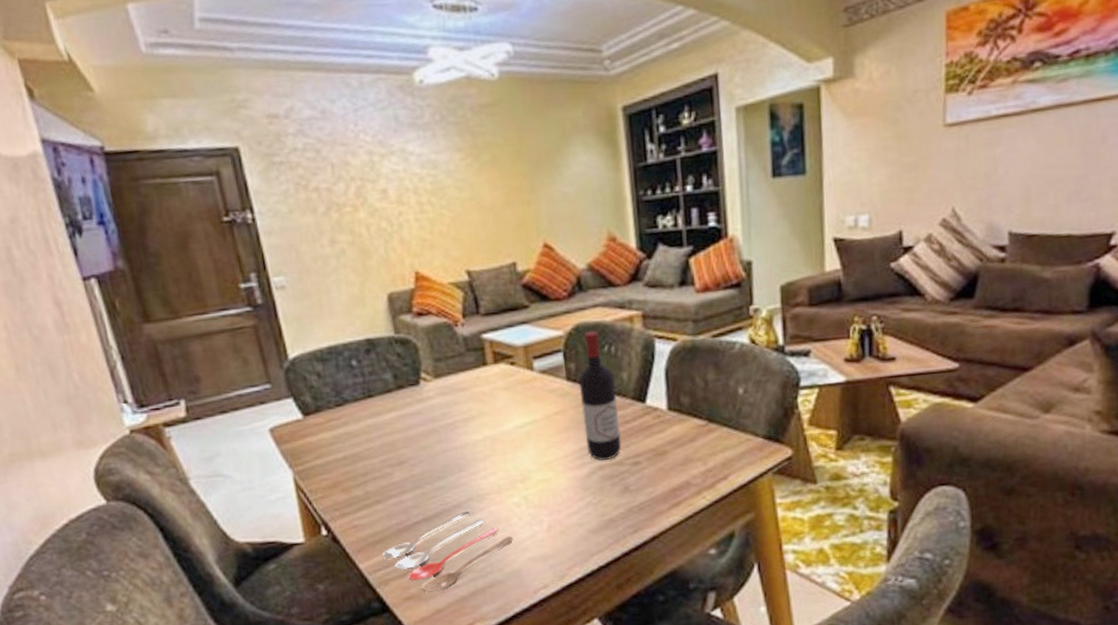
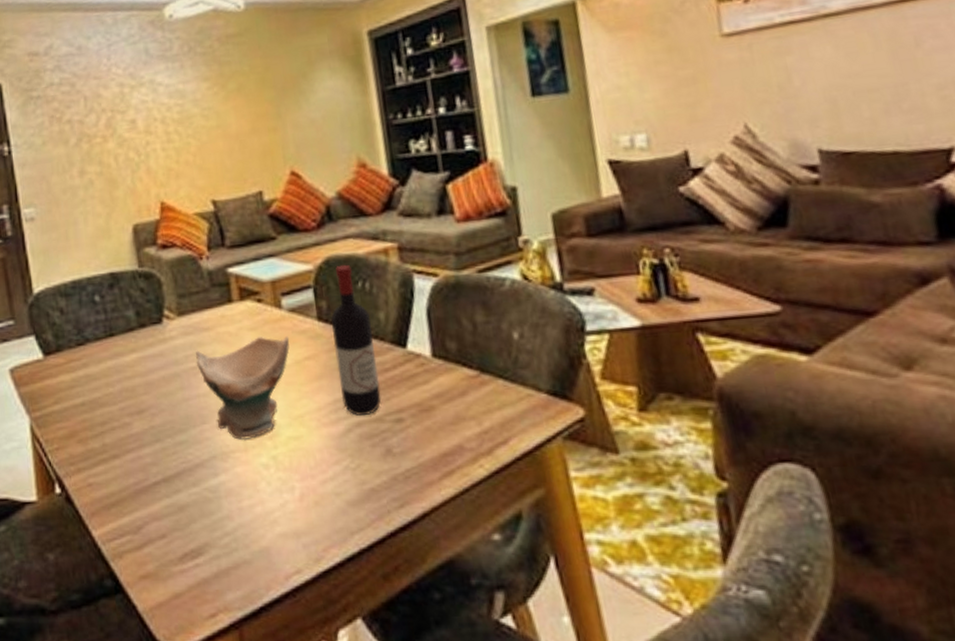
cooking utensil: present [382,511,514,592] -> none [117,472,262,571]
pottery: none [451,394,541,484] -> present [195,336,290,440]

